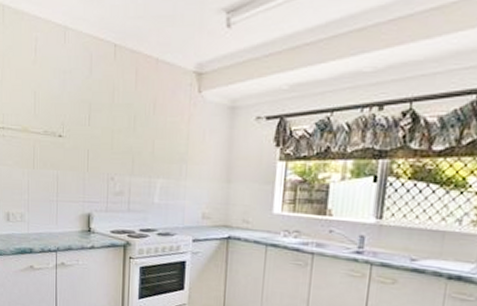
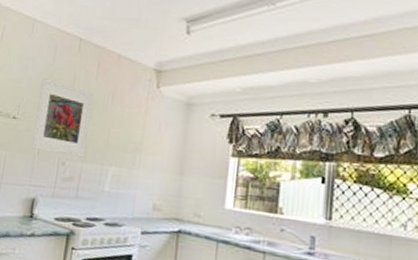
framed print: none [80,93,134,171] -> present [31,79,93,157]

